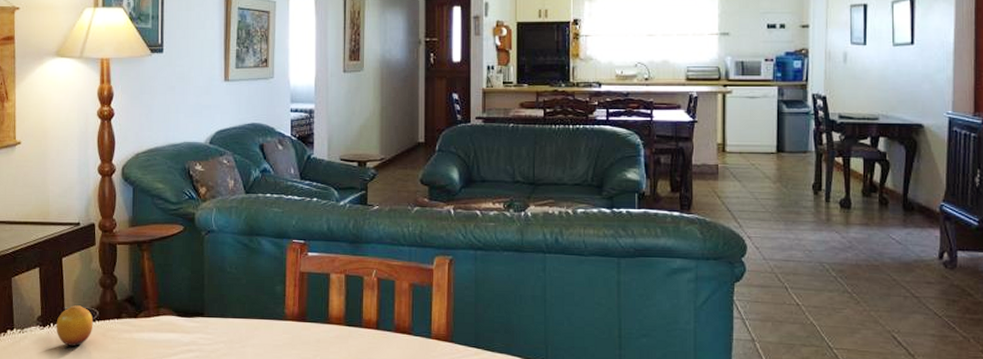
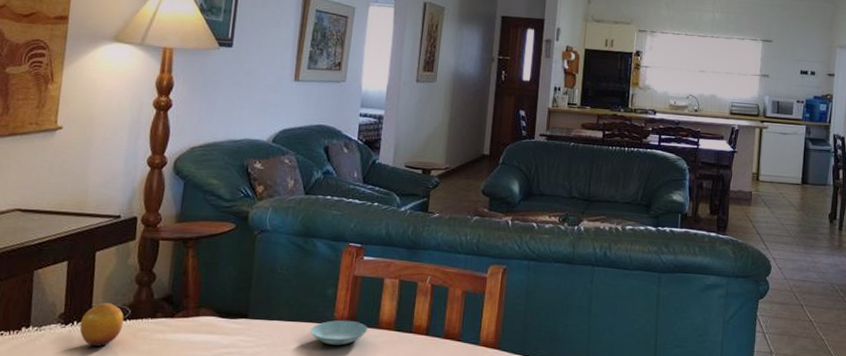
saucer: none [264,316,319,341] -> present [310,320,368,345]

